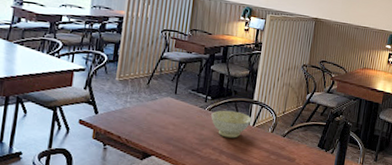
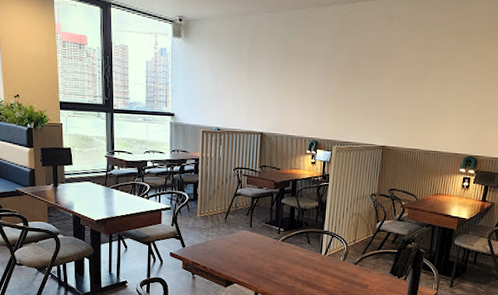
bowl: present [211,110,252,138] -> none [285,240,323,267]

